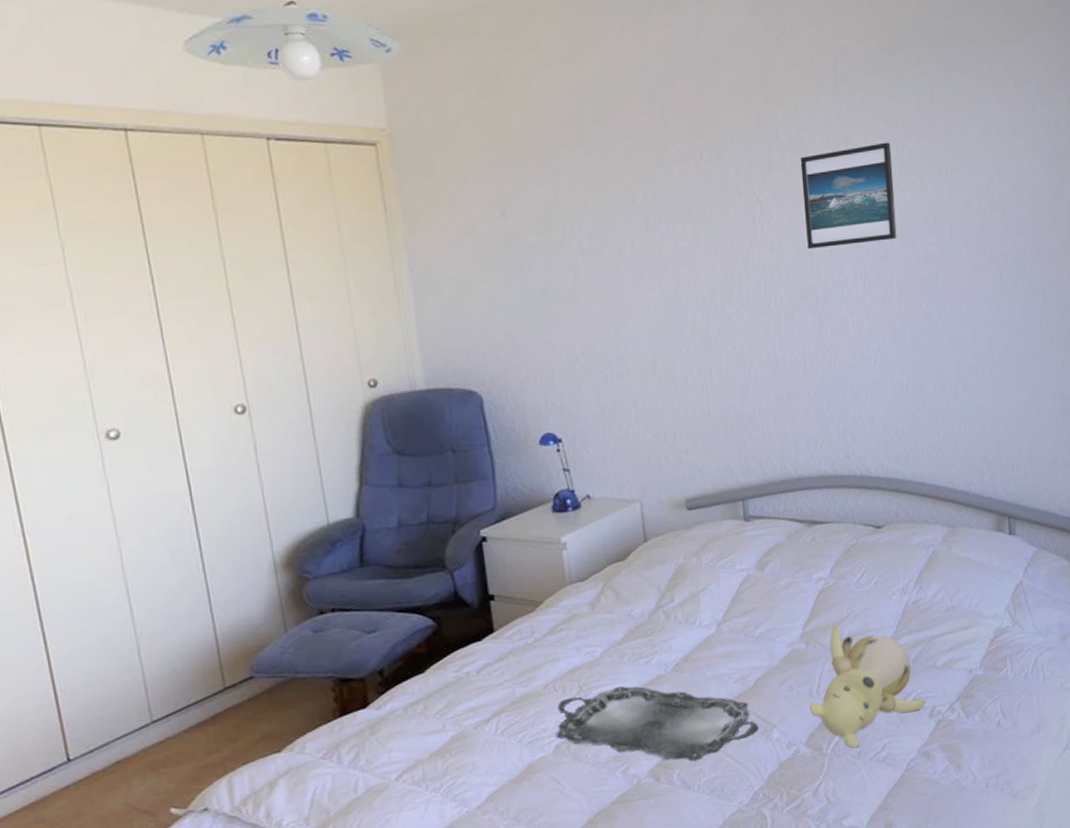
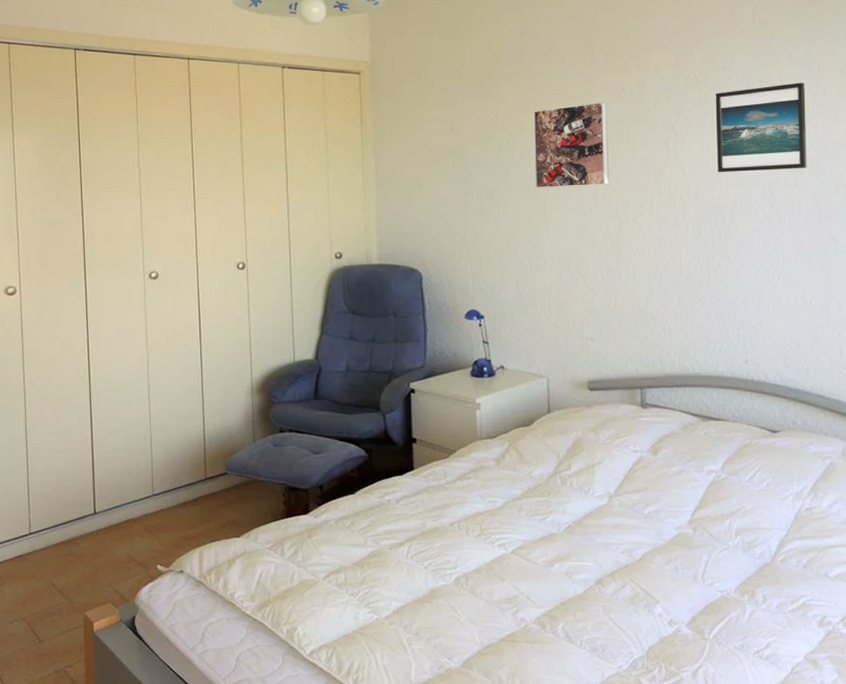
serving tray: present [556,686,759,762] -> none [457,536,642,618]
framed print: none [599,171,692,281] -> present [533,101,609,188]
teddy bear: present [809,624,926,748] -> none [693,517,816,640]

